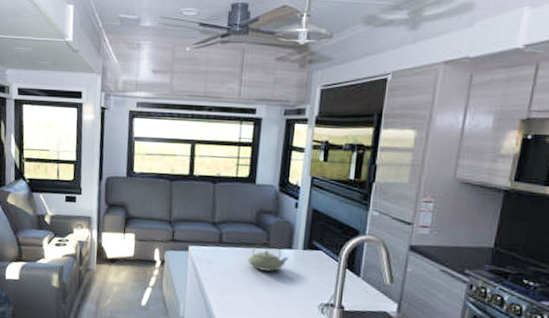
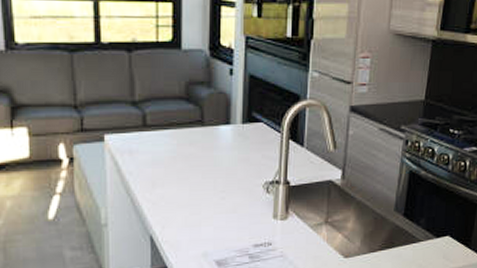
teapot: present [248,240,289,272] -> none [180,117,227,155]

